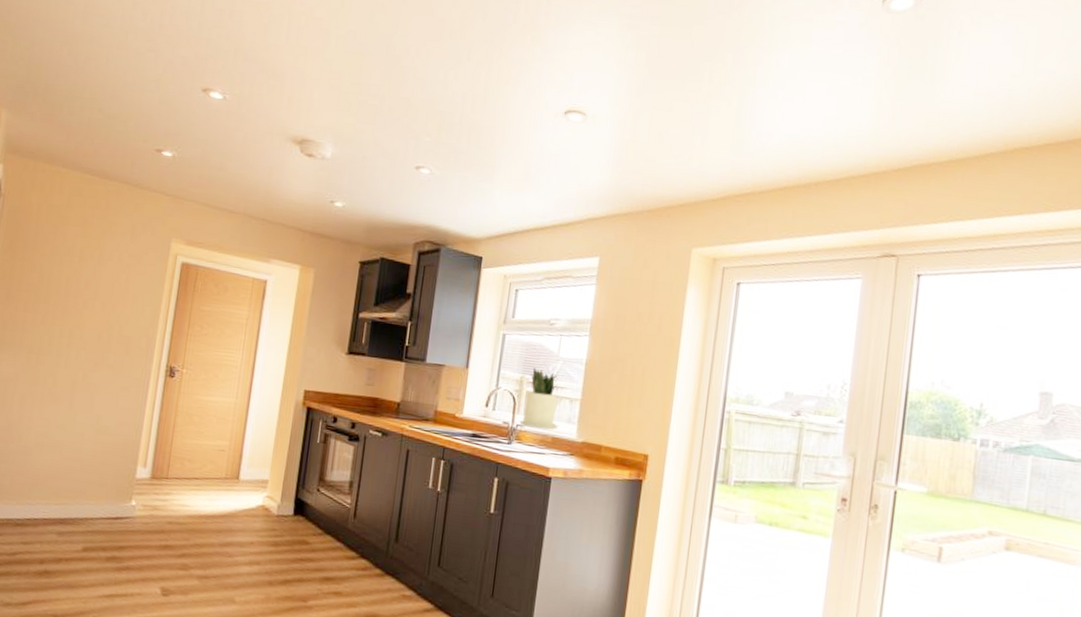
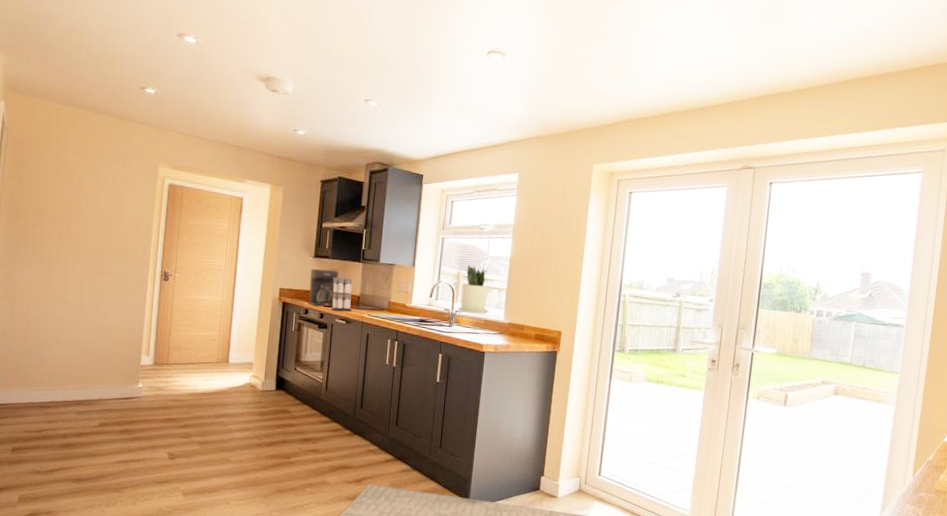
coffee maker: none [337,367,376,416] -> present [308,268,338,308]
spice rack: none [364,374,393,422] -> present [331,273,353,312]

